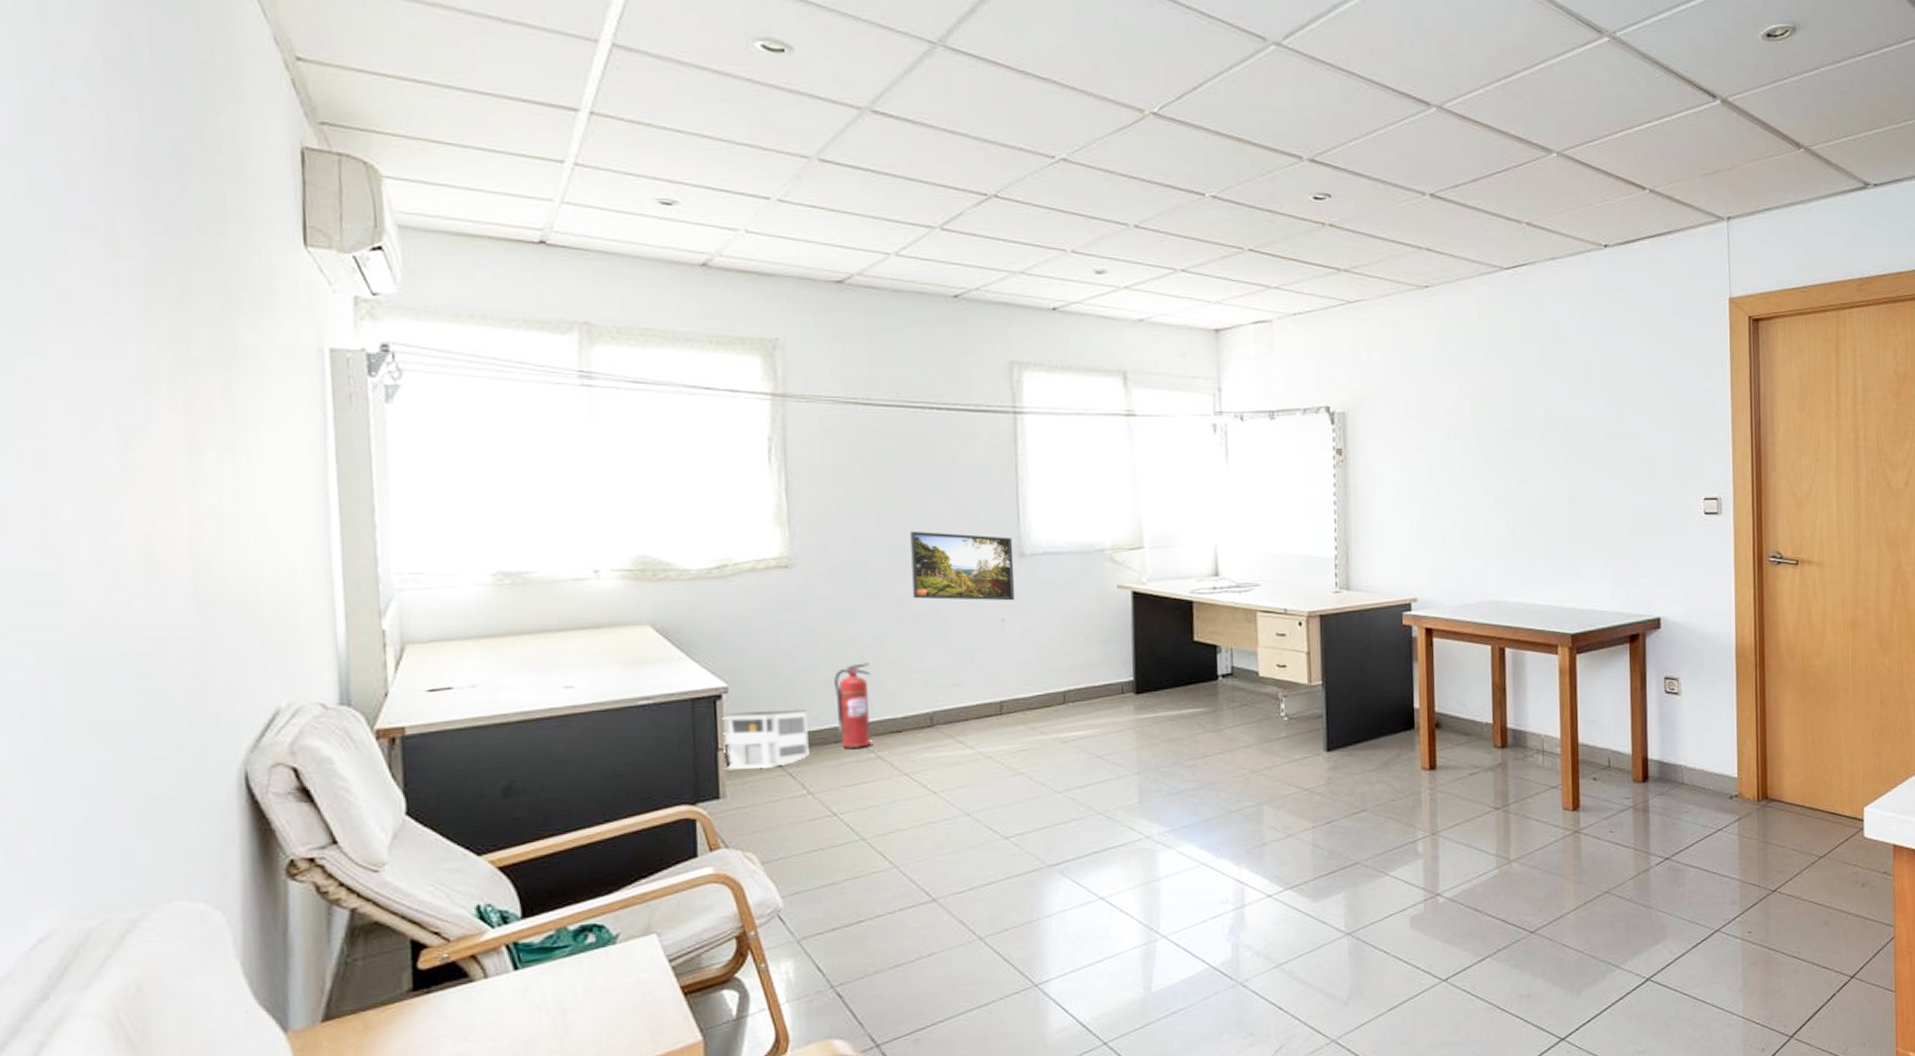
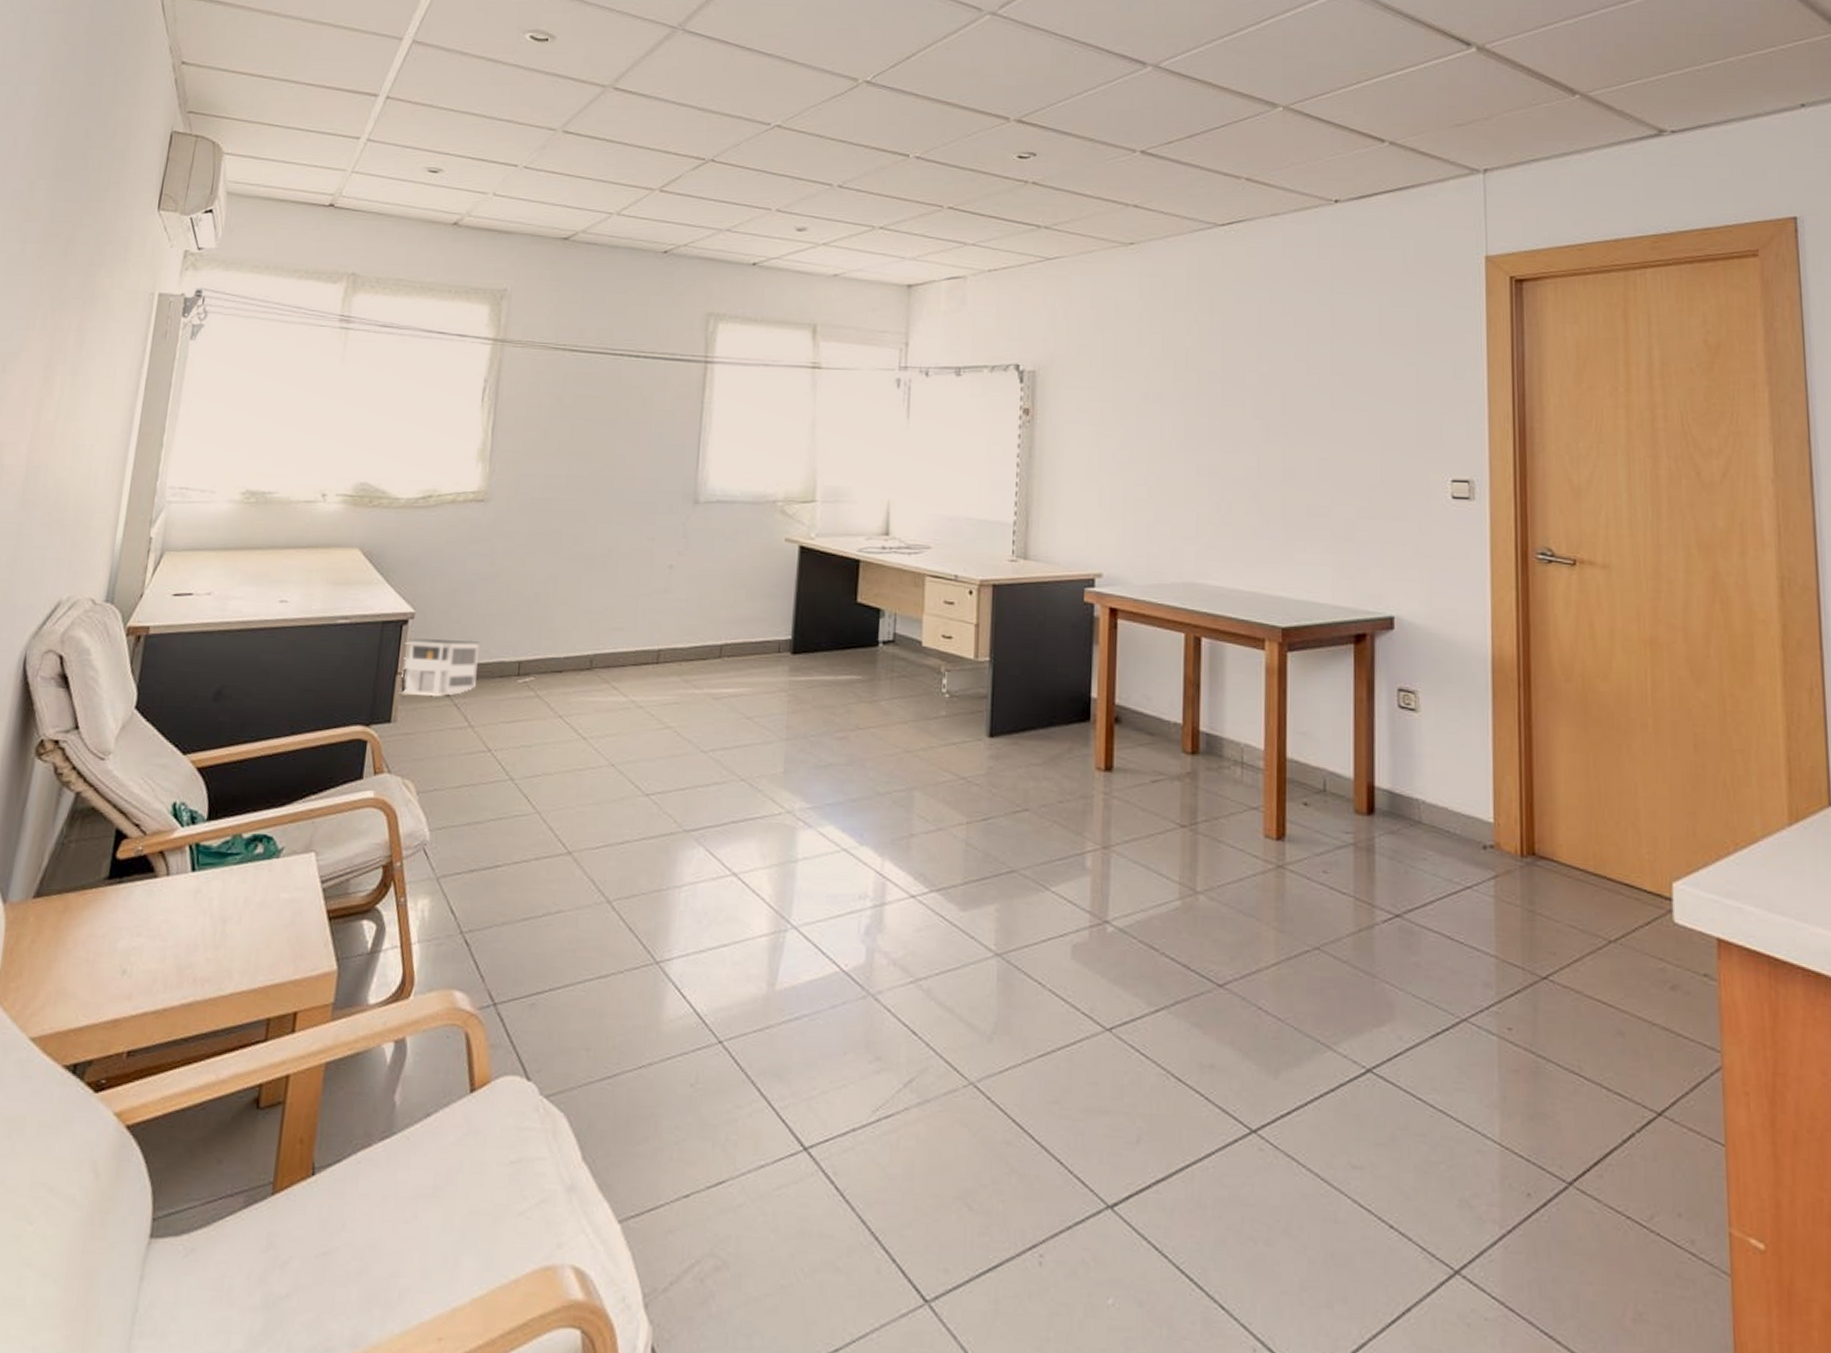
fire extinguisher: present [834,663,872,749] -> none [505,599,542,685]
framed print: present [910,530,1014,601] -> none [589,472,690,548]

